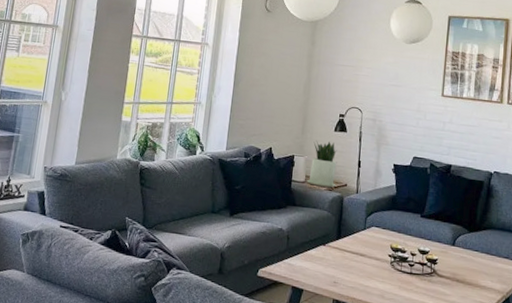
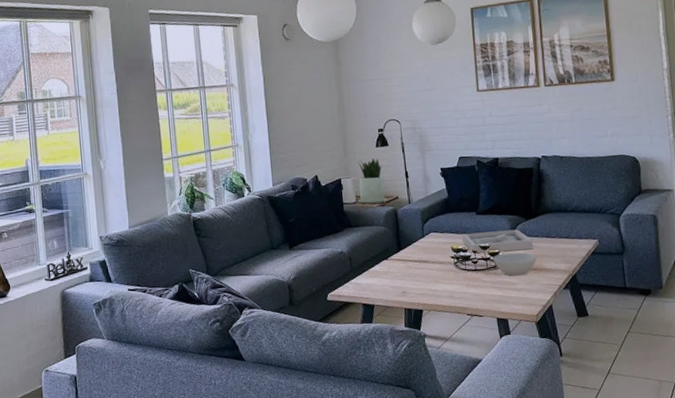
decorative tray: none [403,234,472,263] -> present [462,229,533,254]
soup bowl: none [430,261,474,288] -> present [493,252,537,276]

